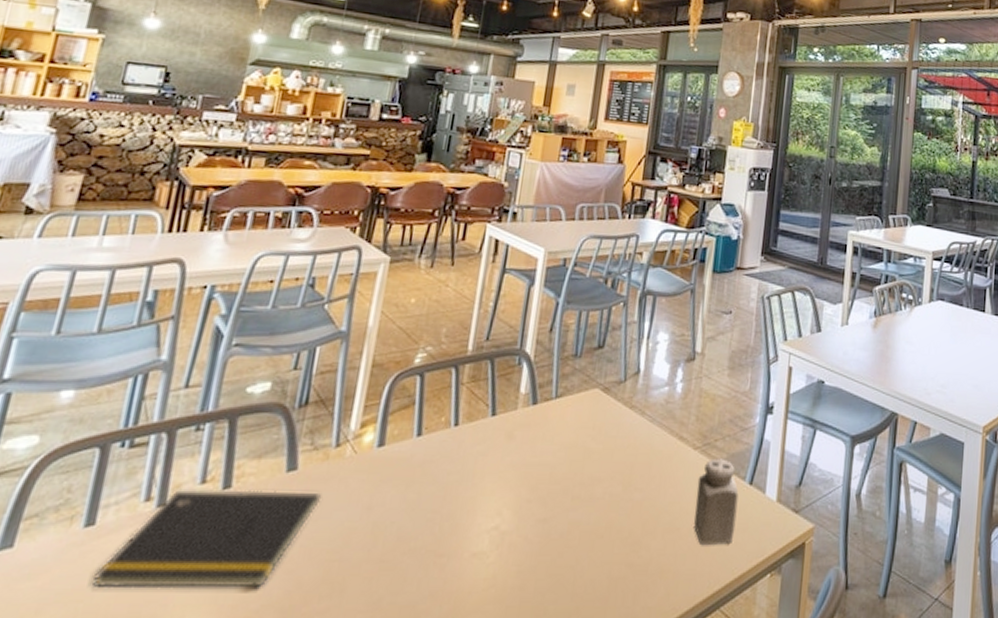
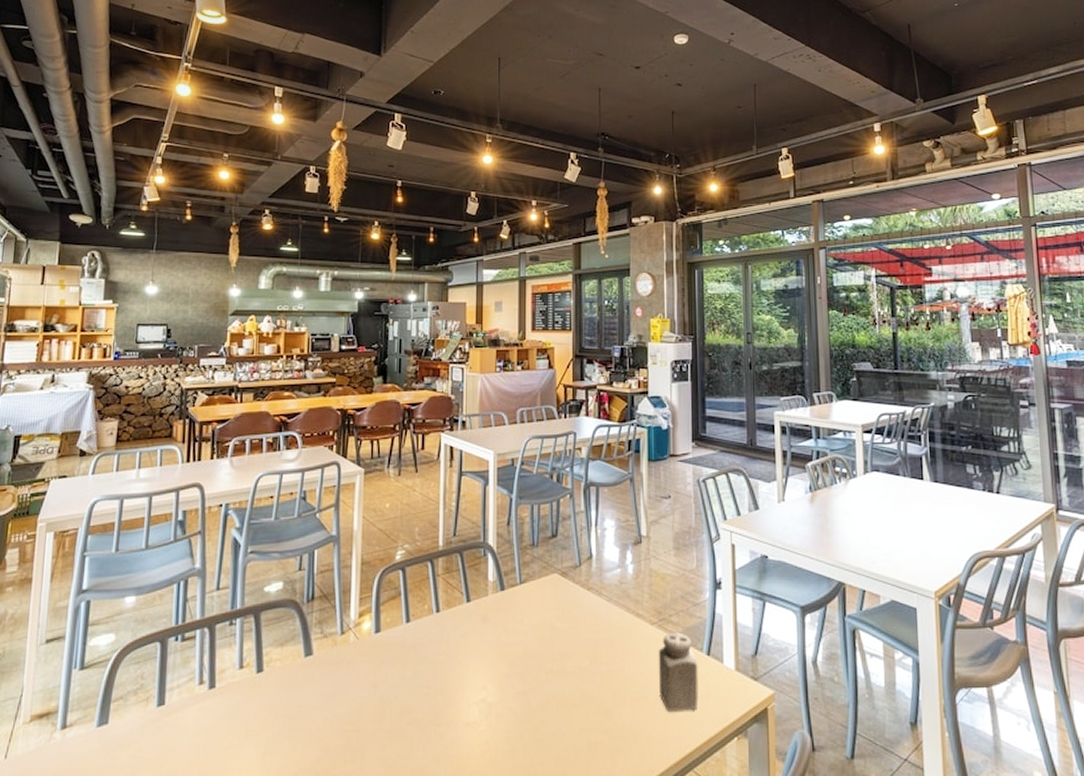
notepad: present [92,490,322,589] -> none [169,673,336,756]

